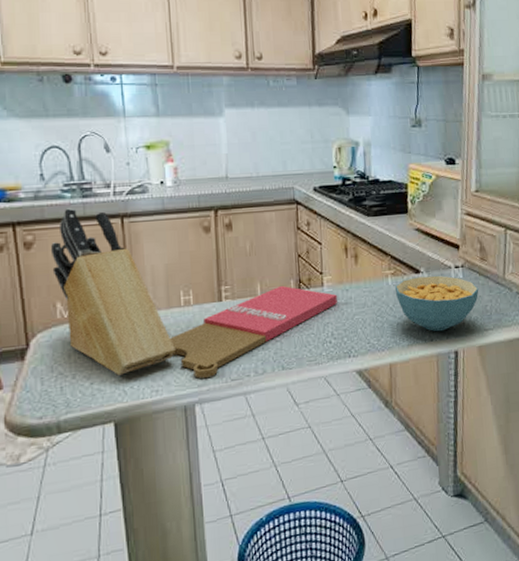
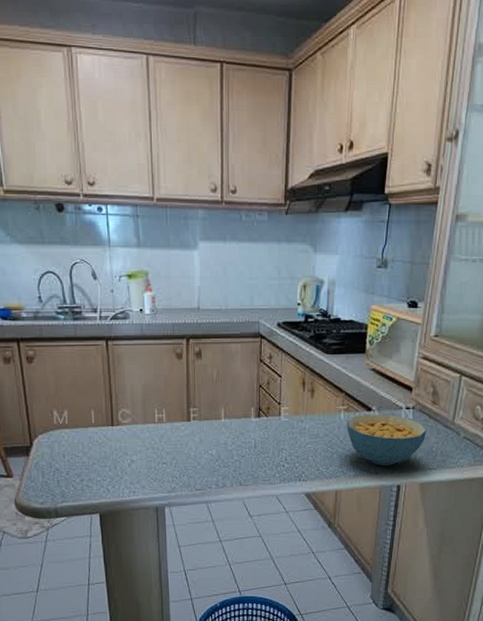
knife block: present [50,208,175,376] -> none [48,329,150,476]
cutting board: present [170,285,337,379] -> none [146,411,292,485]

